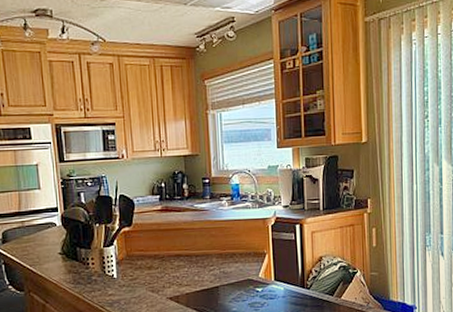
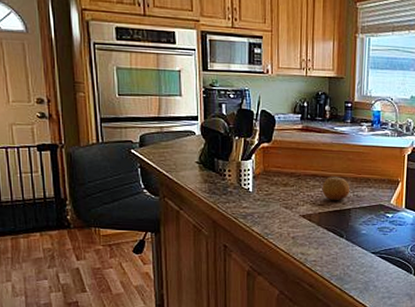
fruit: none [187,254,216,279] -> present [322,176,350,200]

